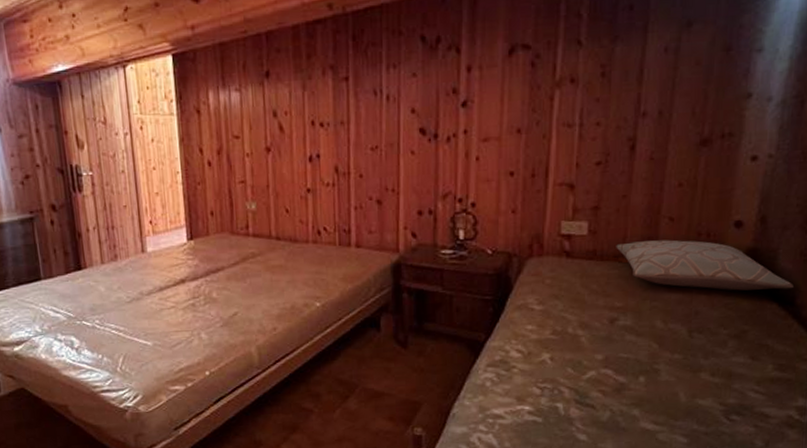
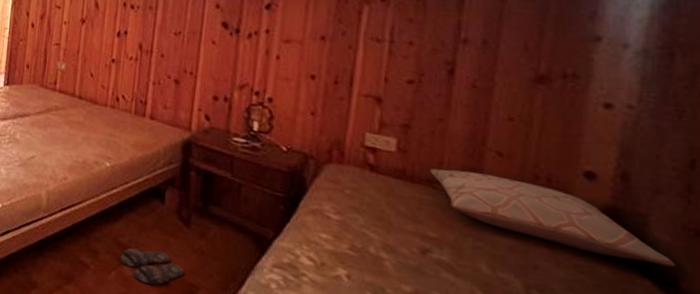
slippers: none [343,379,407,413] -> present [120,248,185,286]

